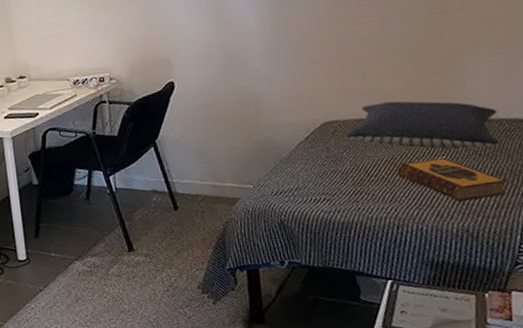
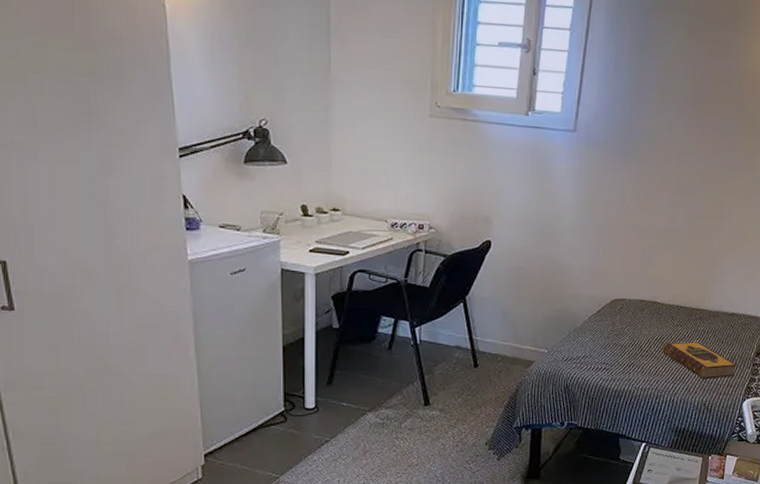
pillow: present [345,101,501,149] -> none [628,288,739,336]

